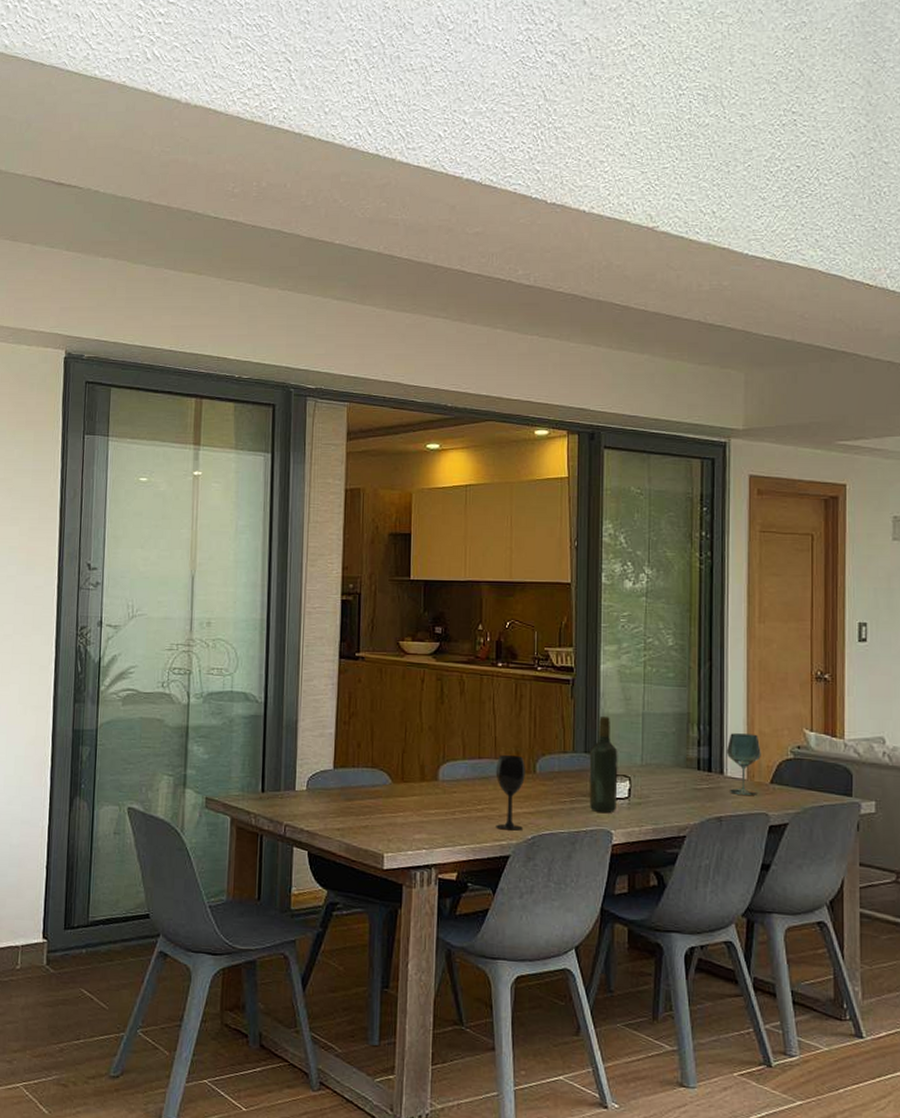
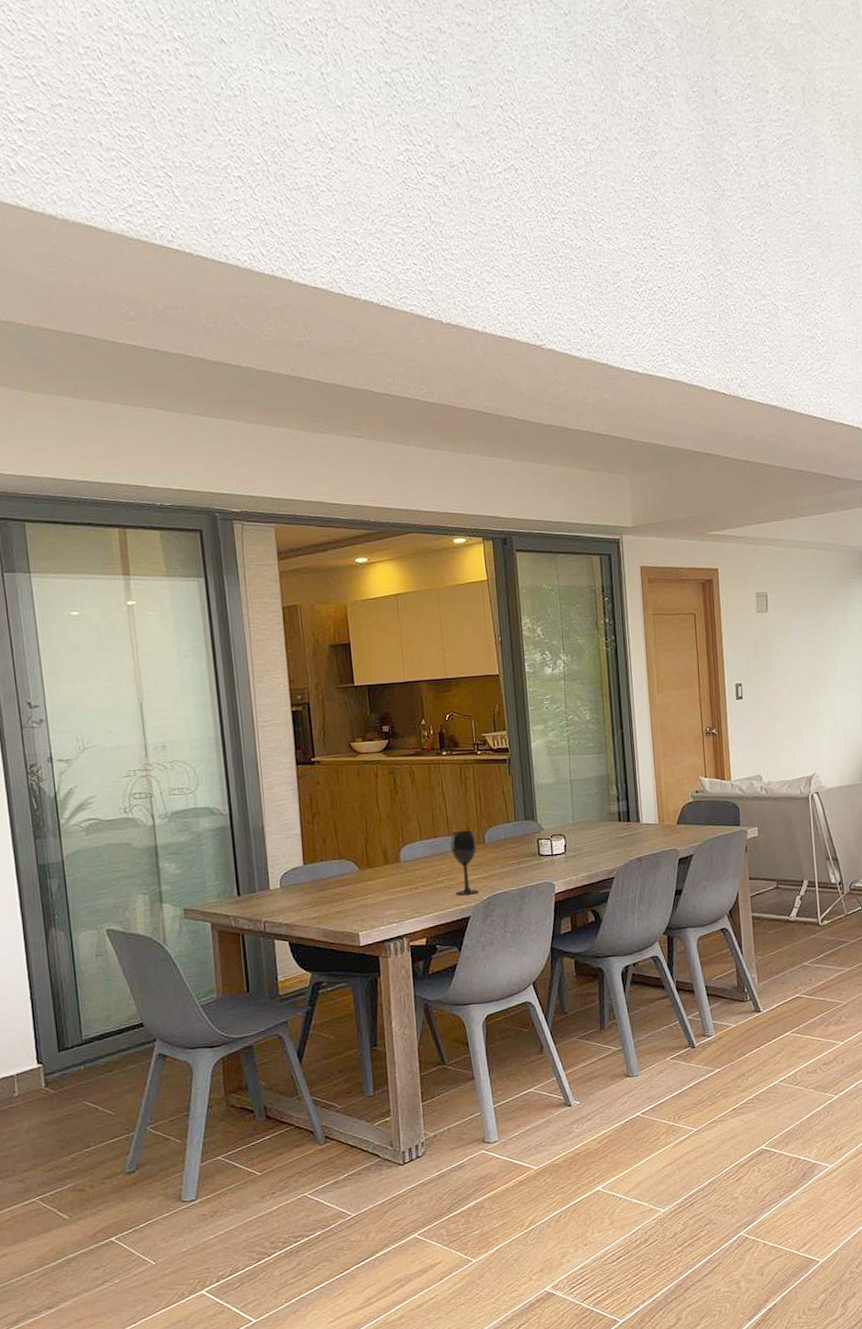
wine bottle: present [589,717,618,813] -> none [529,787,556,868]
wine glass: present [726,733,761,795] -> none [640,786,668,837]

